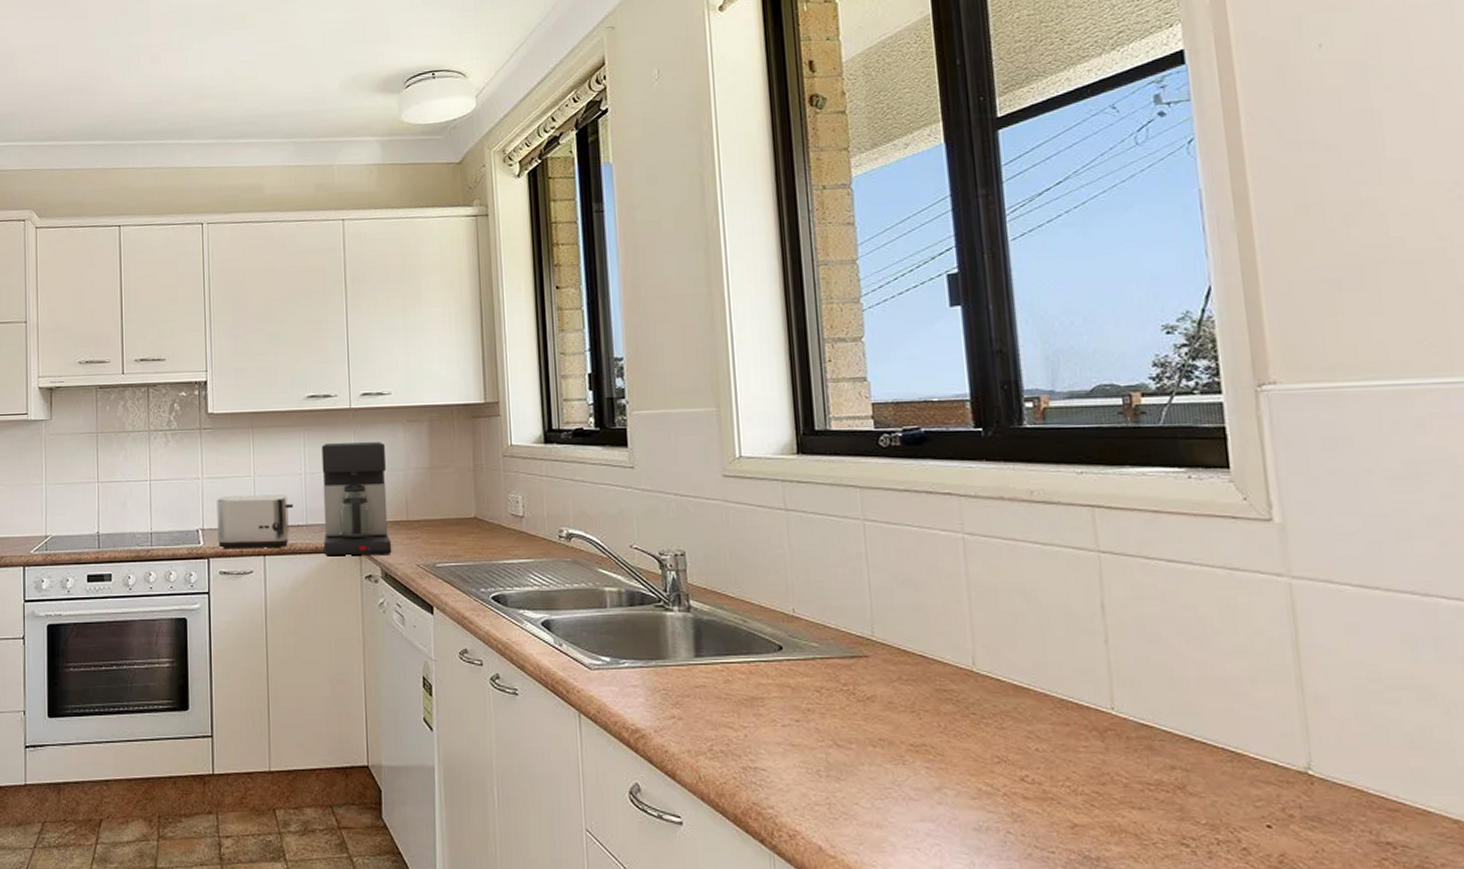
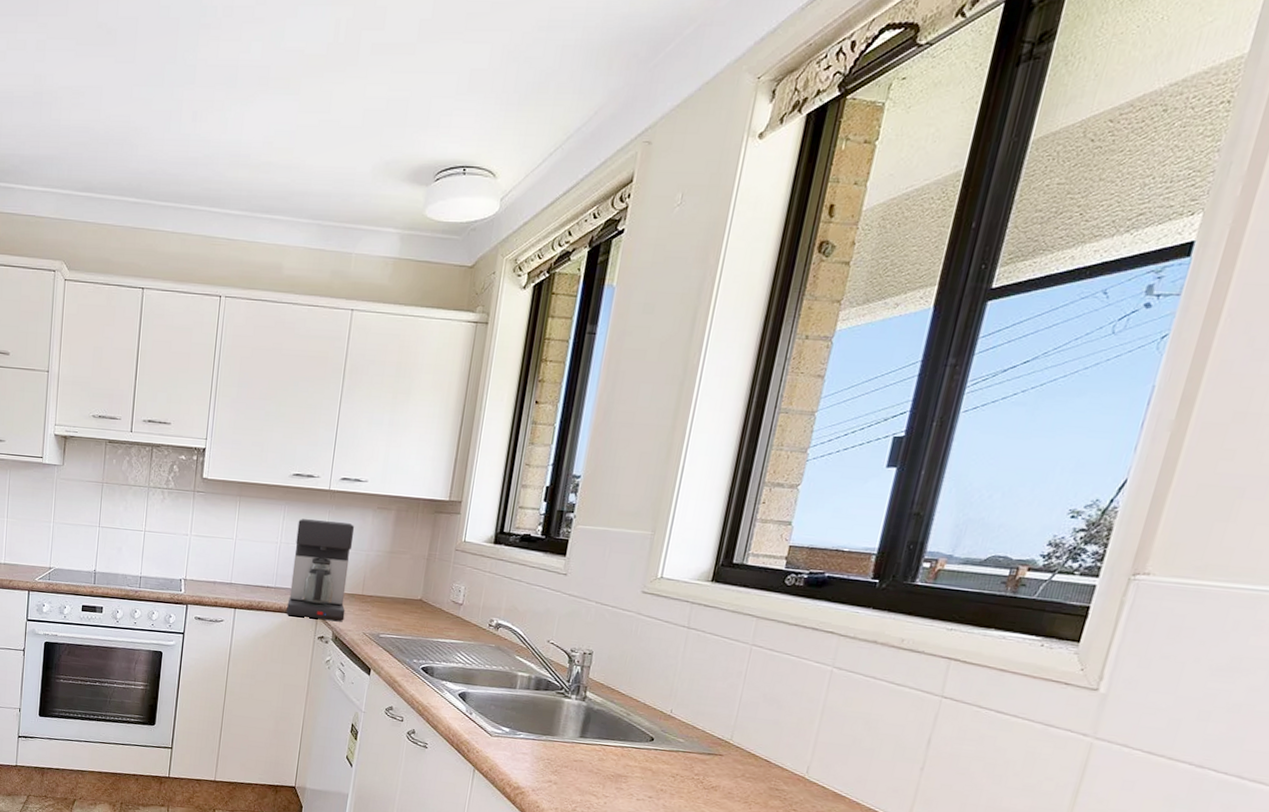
toaster: present [217,494,294,549] -> none [196,553,267,604]

